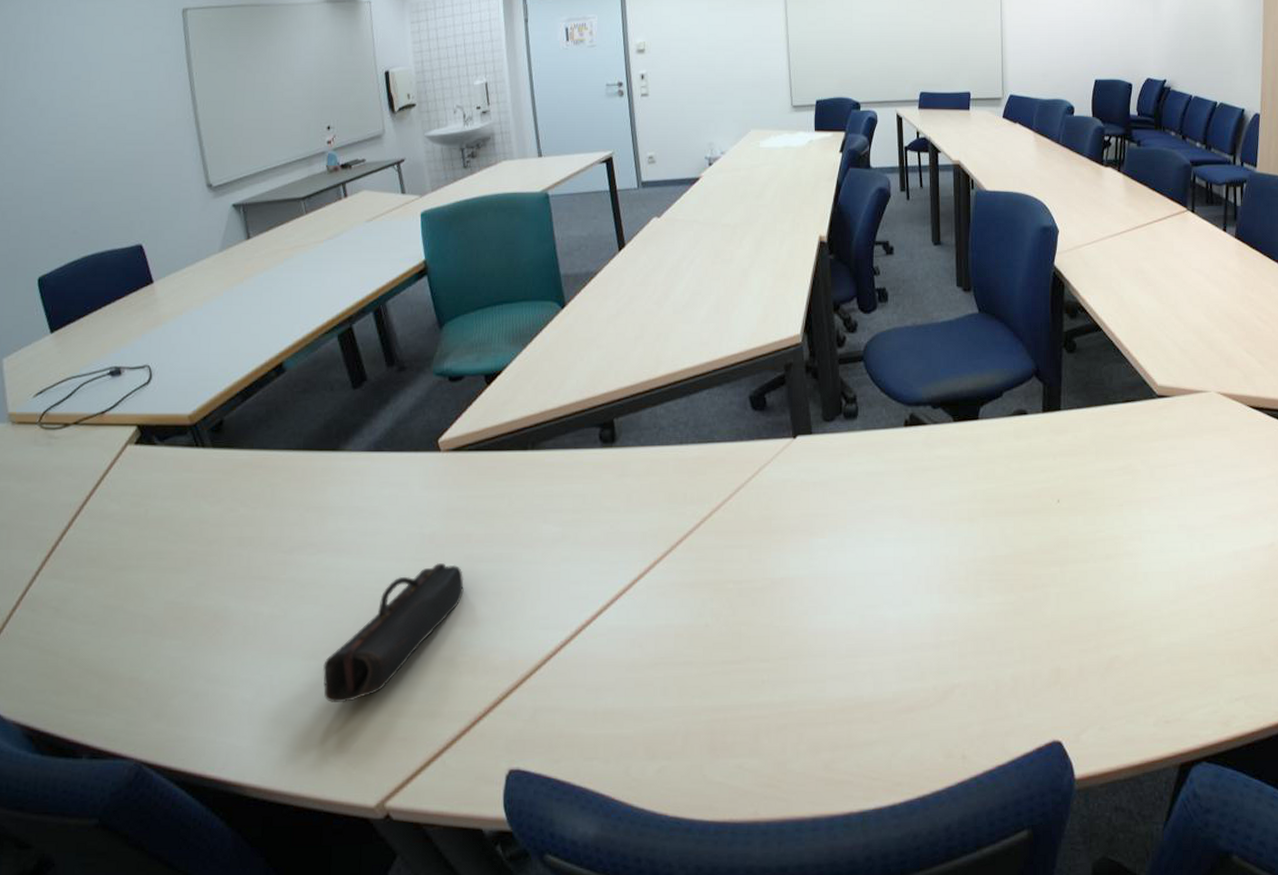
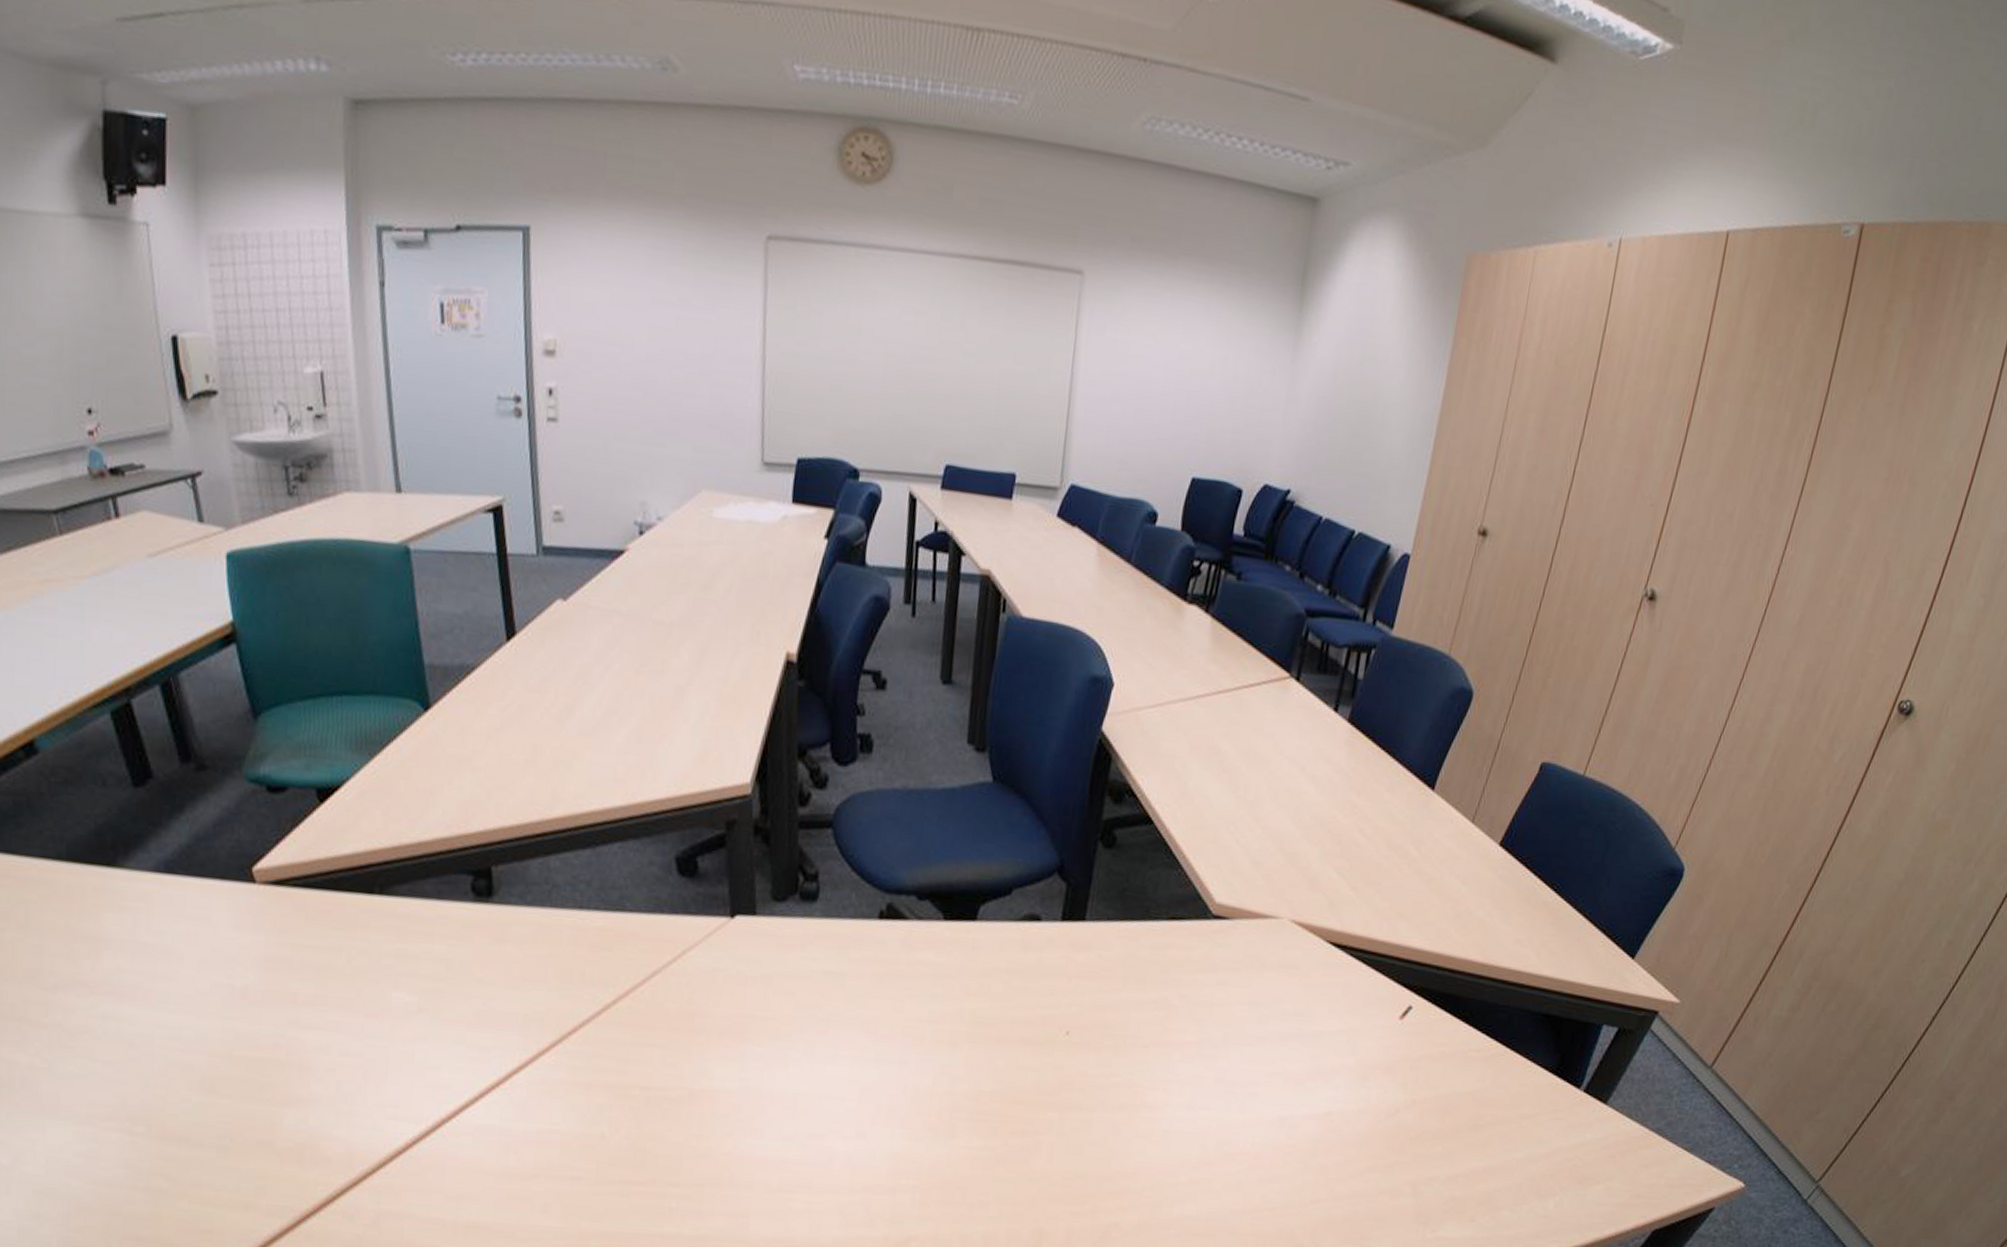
pencil case: present [323,563,464,703] -> none [102,1025,287,1182]

